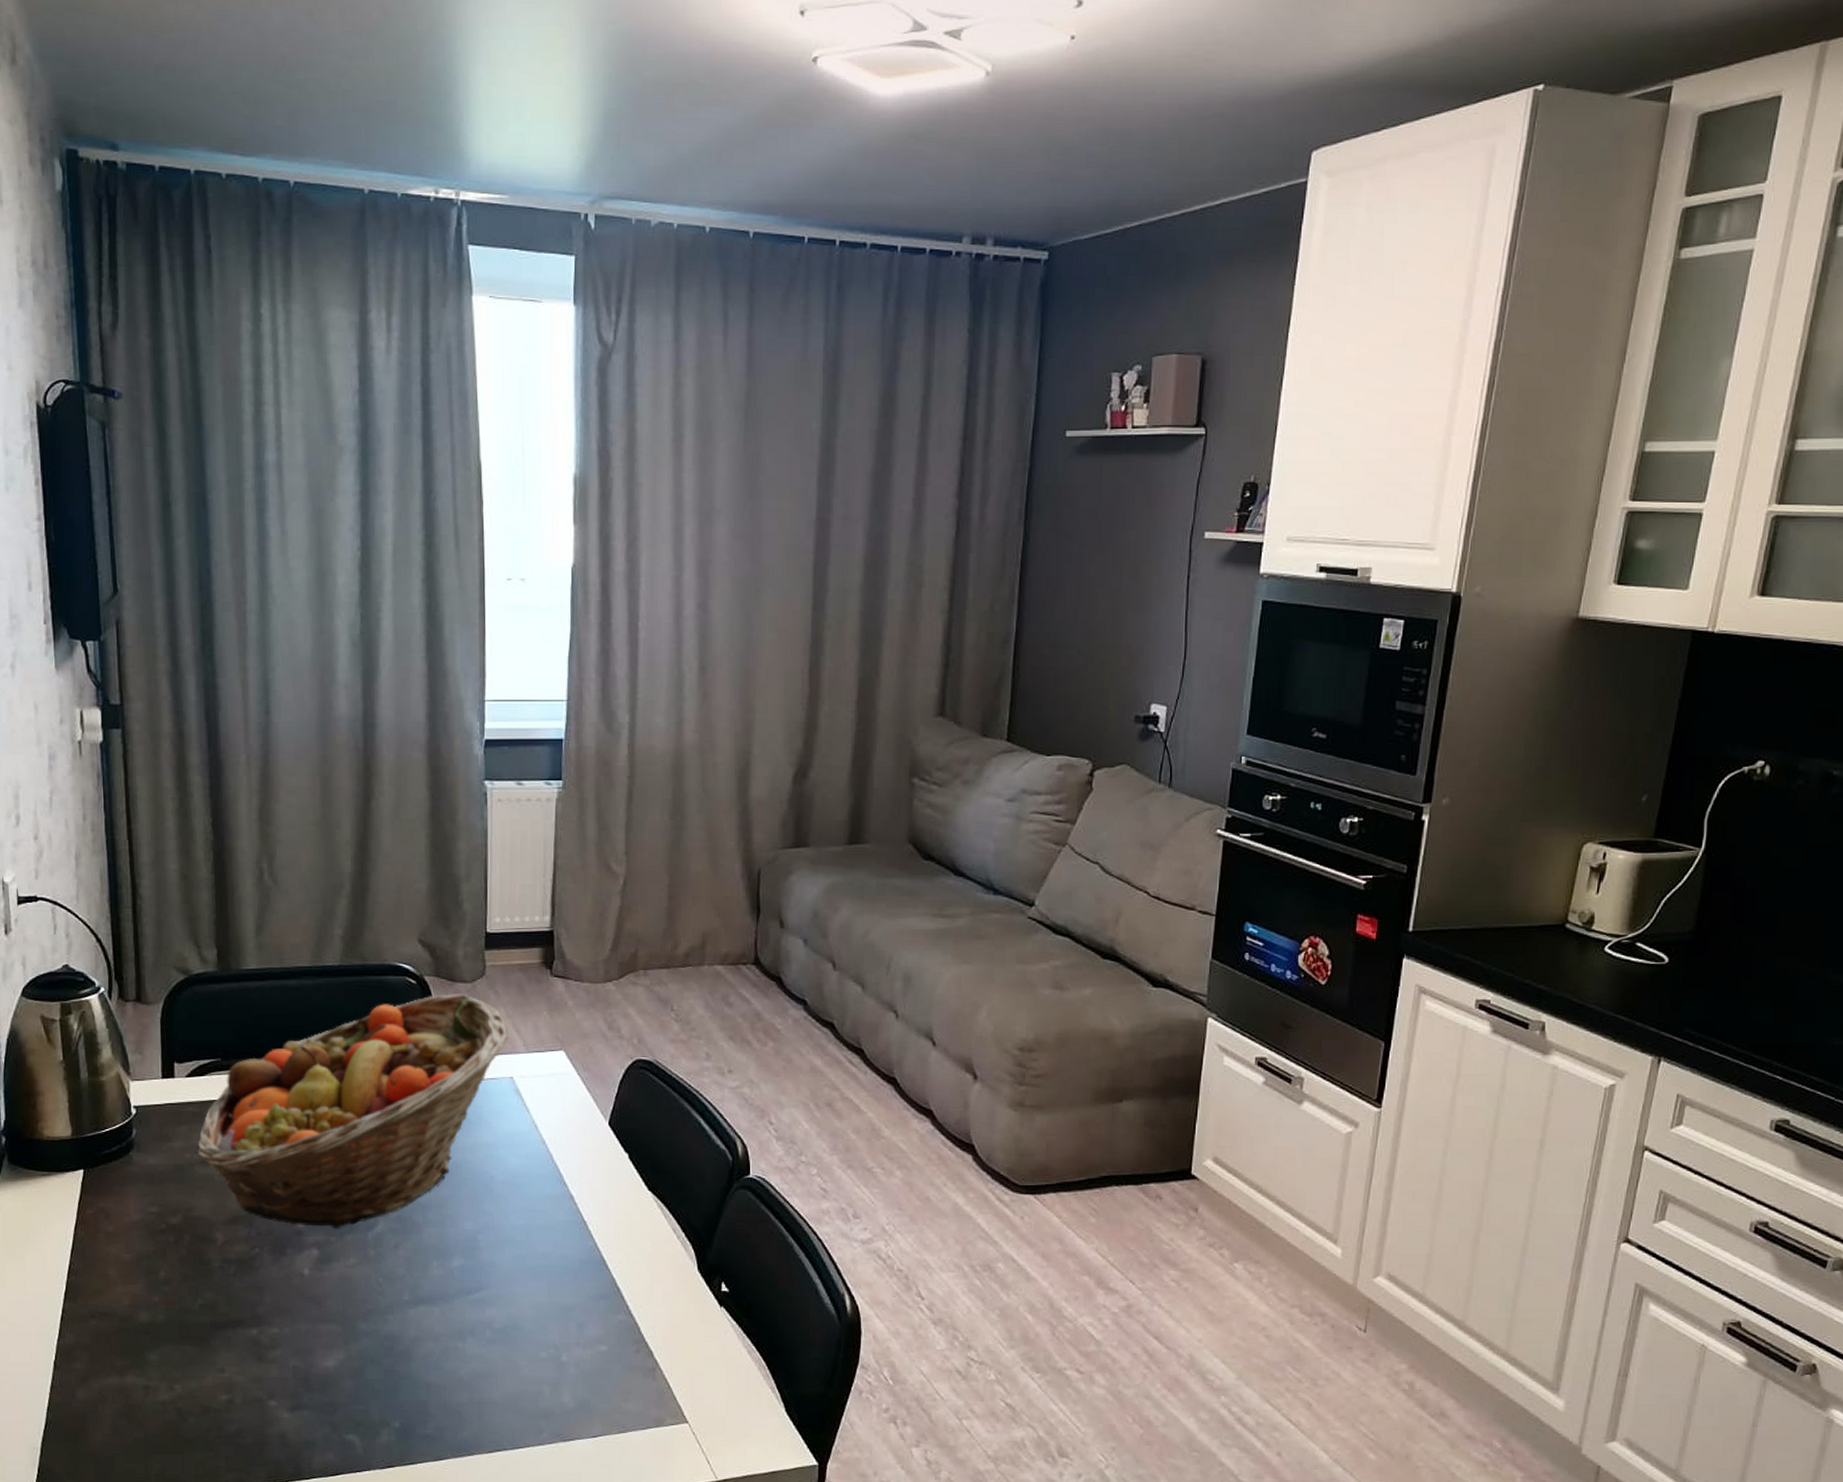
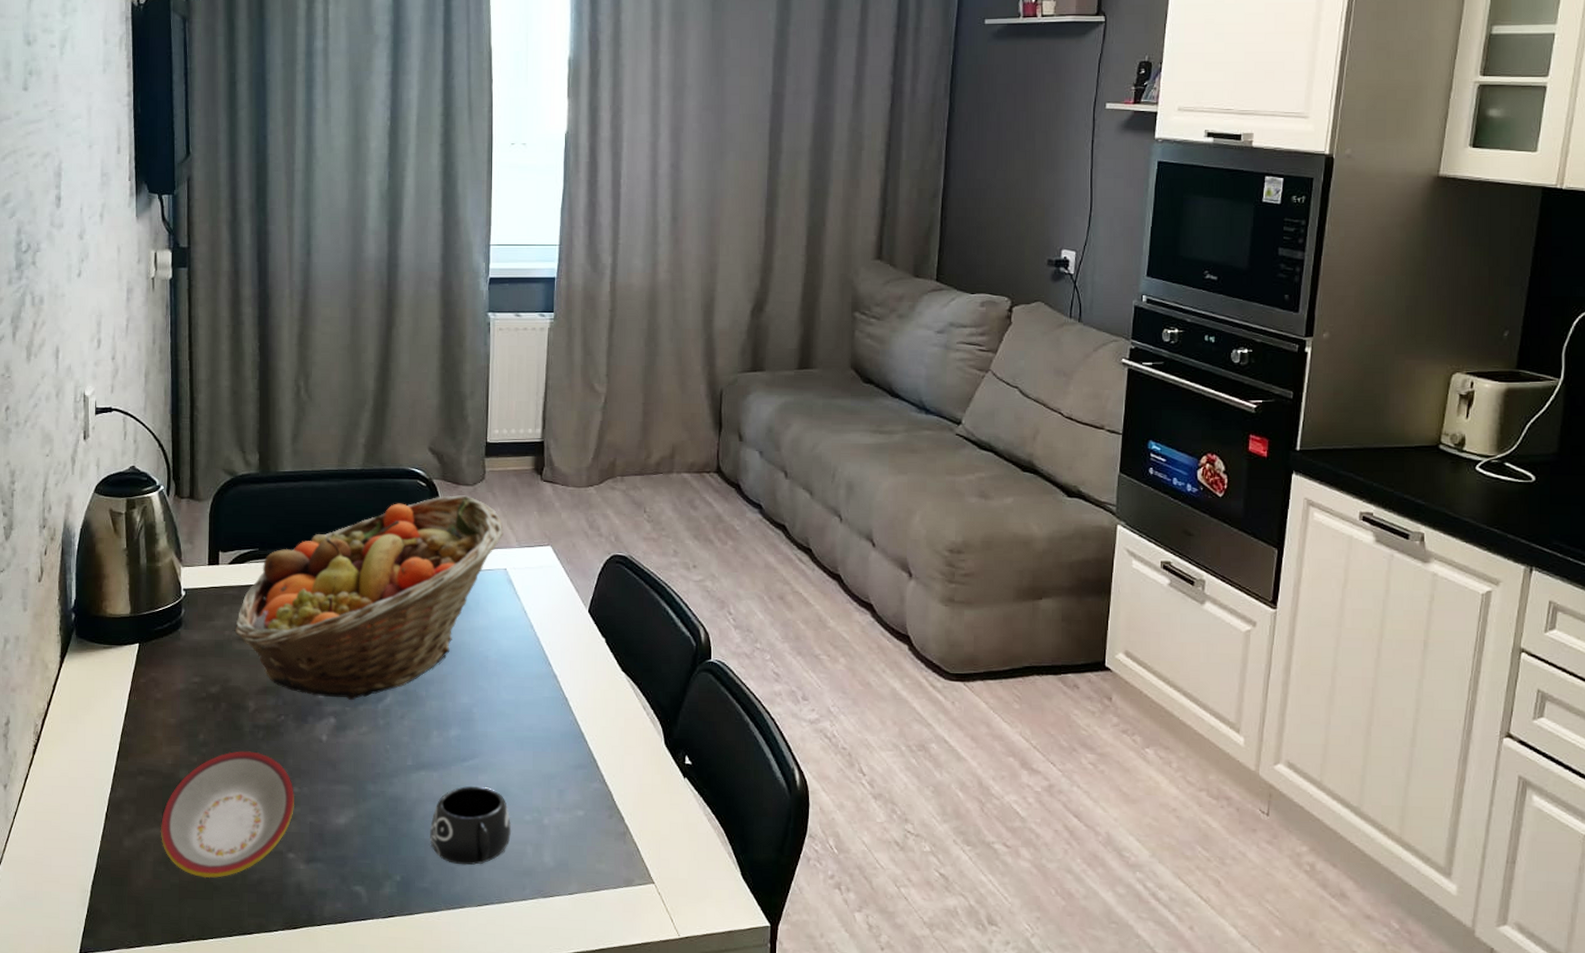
plate: none [118,1288,274,1430] -> present [160,751,294,878]
mug: none [432,1321,526,1409] -> present [430,785,512,865]

